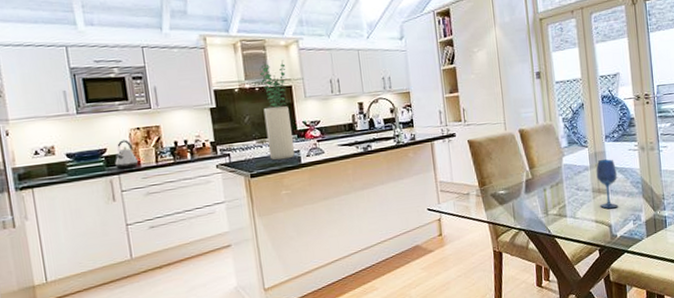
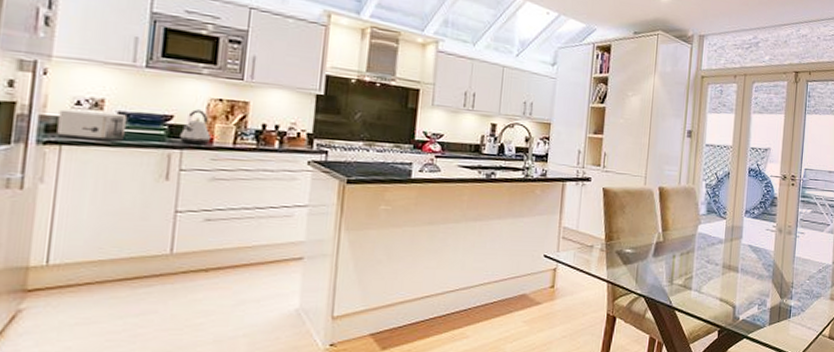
toaster: none [24,155,76,183] -> present [56,109,128,143]
vase: present [259,60,296,161] -> none [375,56,418,171]
wineglass: present [596,159,618,209] -> none [728,235,751,289]

